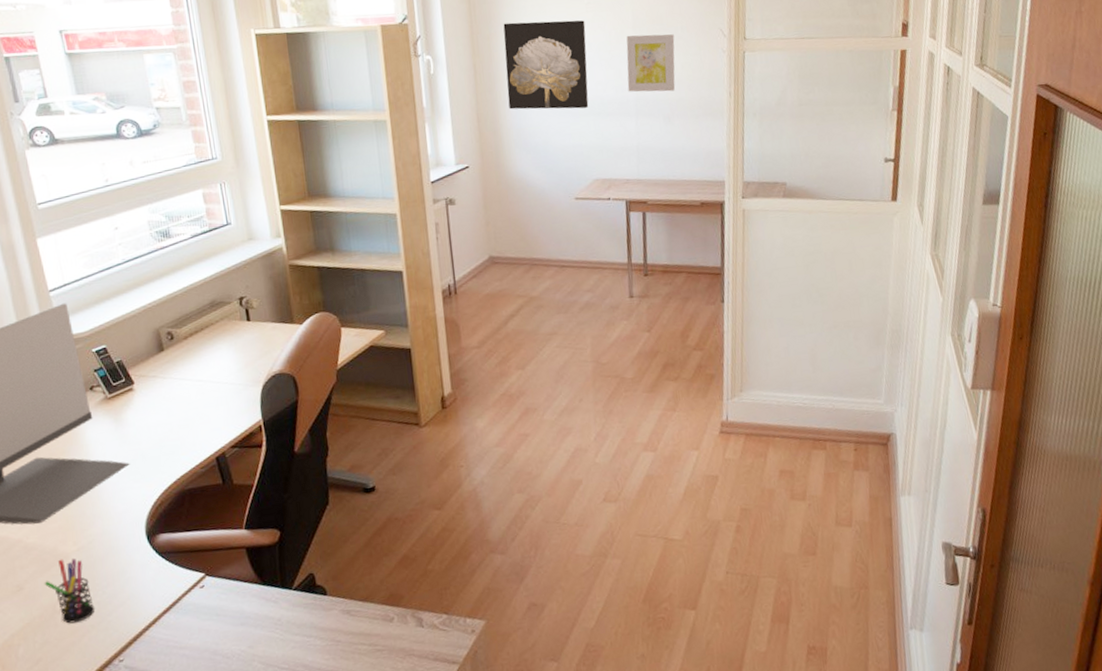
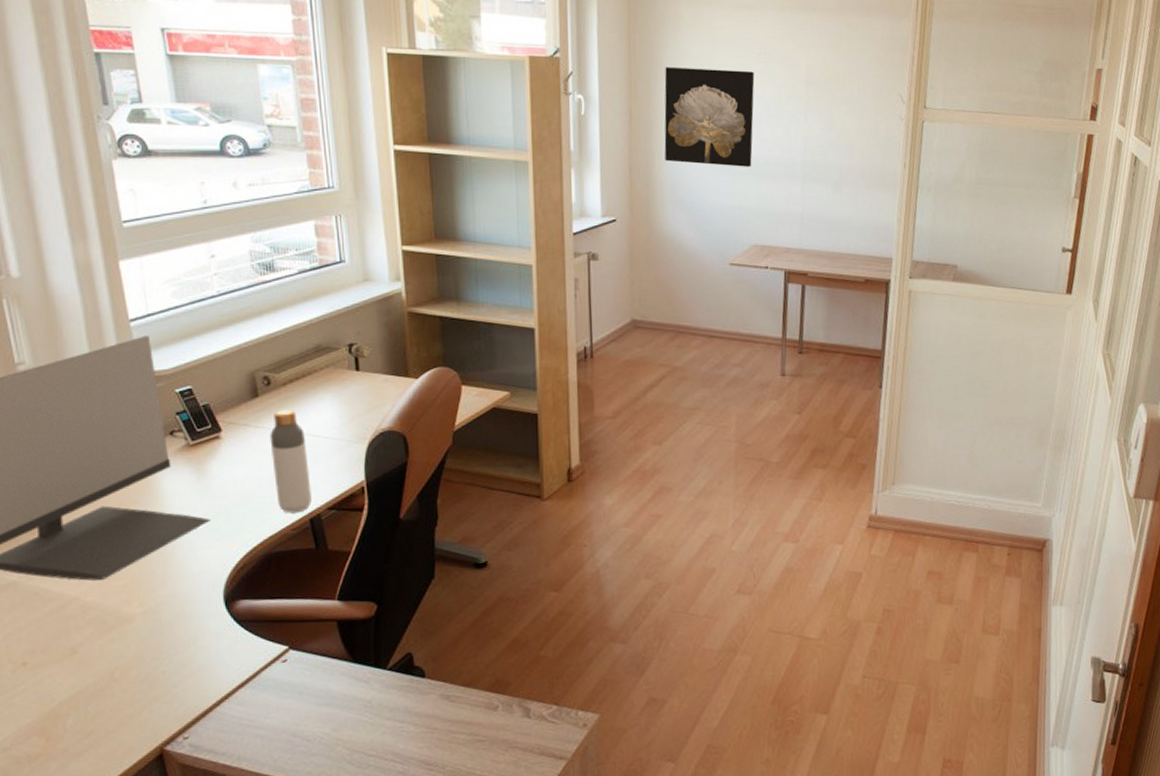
pen holder: present [44,558,95,624] -> none [102,621,160,694]
bottle: none [176,360,216,454] -> present [270,409,312,514]
wall art: present [626,34,676,92] -> none [795,92,850,157]

